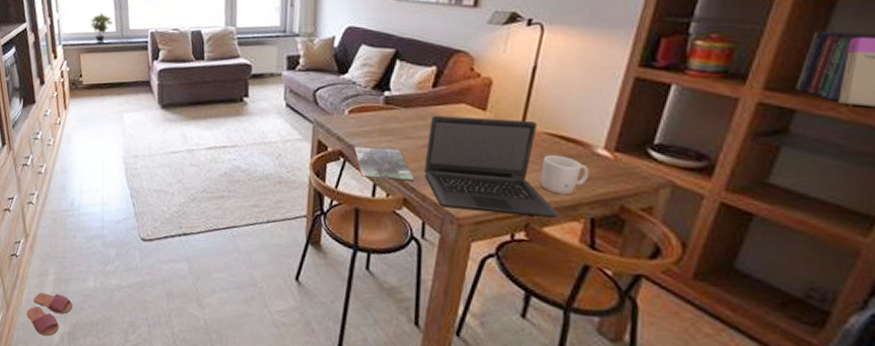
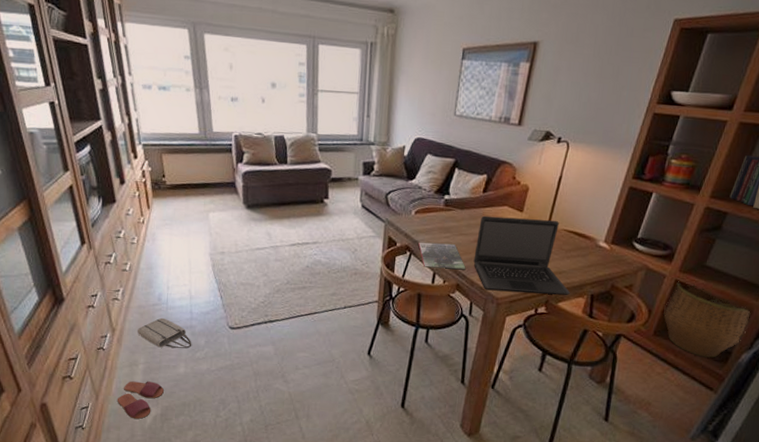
tote bag: none [49,224,103,261] -> present [138,317,192,349]
potted plant: present [90,12,113,43] -> none [171,113,196,145]
mug: present [539,155,590,195] -> none [558,247,593,278]
basket: none [707,204,857,319] -> present [664,281,751,358]

